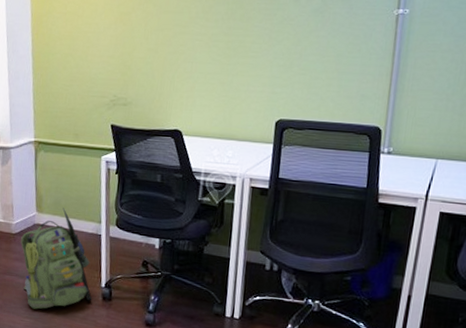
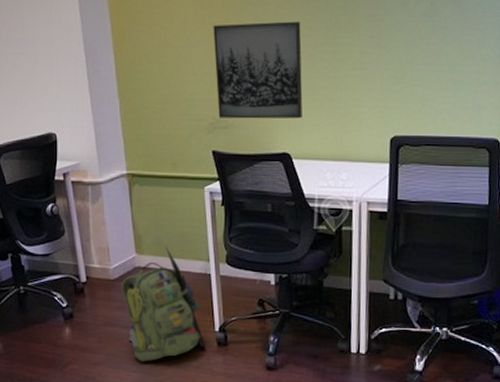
wall art: none [118,12,200,100] -> present [213,21,303,119]

